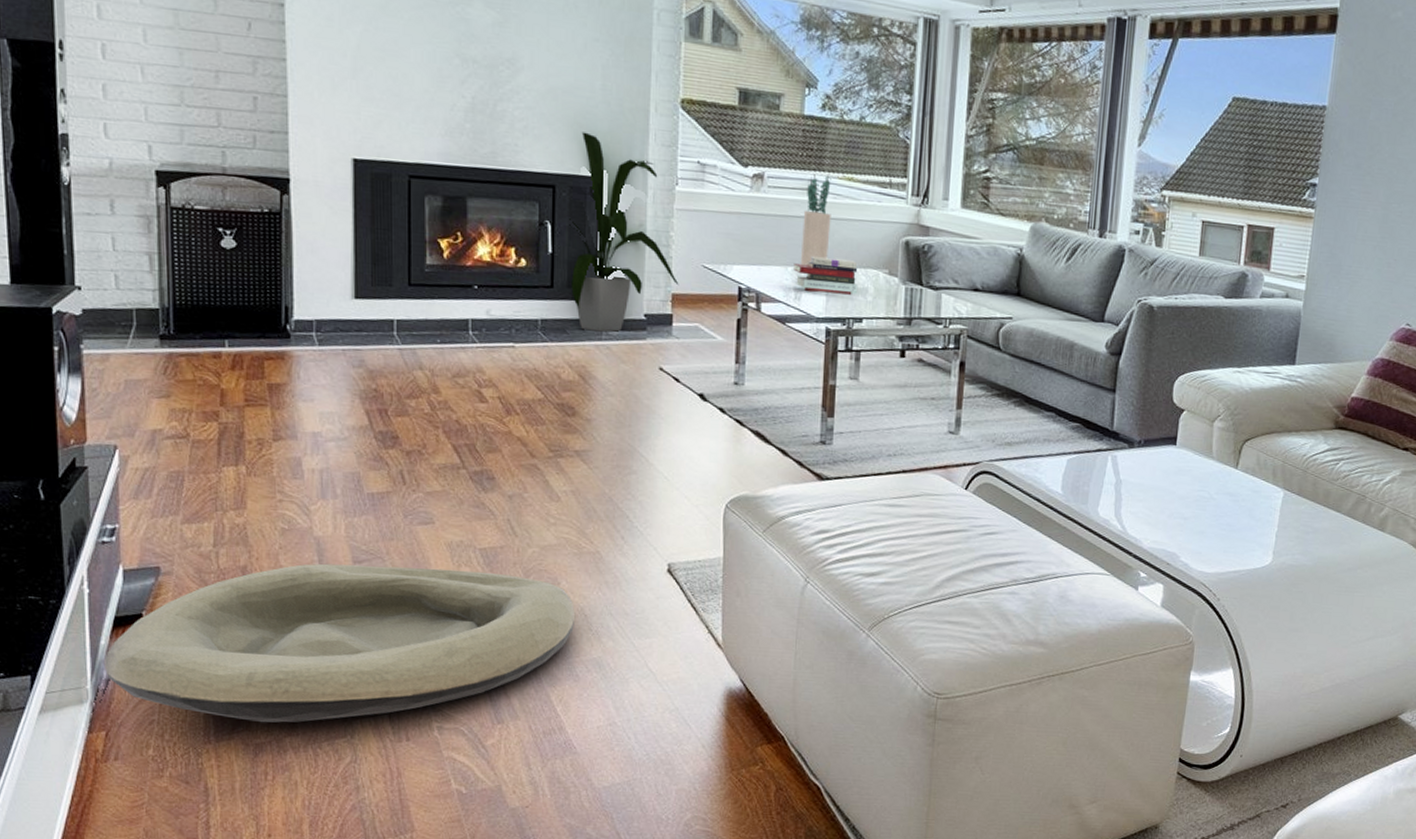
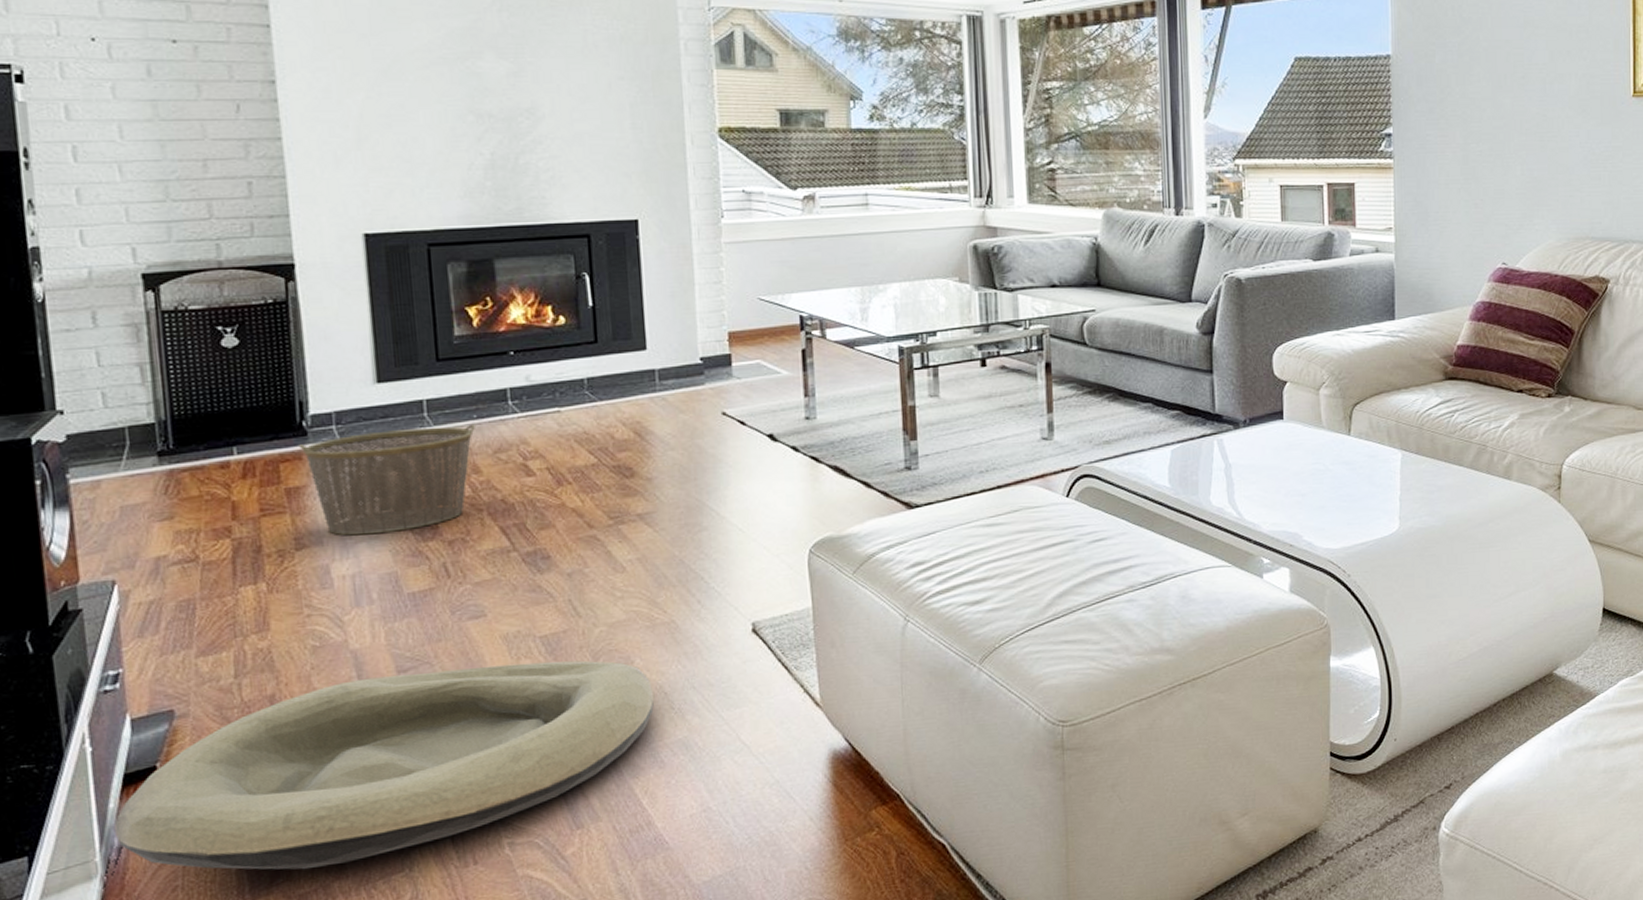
basket: none [283,343,438,437] -> present [299,423,475,536]
house plant: present [535,132,679,333] -> none [574,175,735,384]
books: present [793,255,858,295] -> none [857,271,929,310]
vase: present [800,174,832,266] -> none [861,186,893,285]

